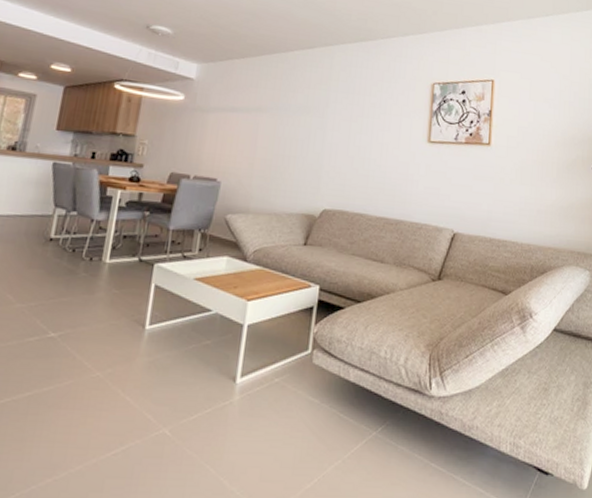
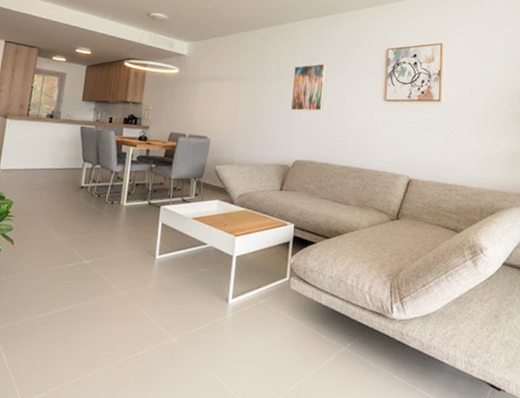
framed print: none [319,96,363,152] -> present [290,63,326,111]

